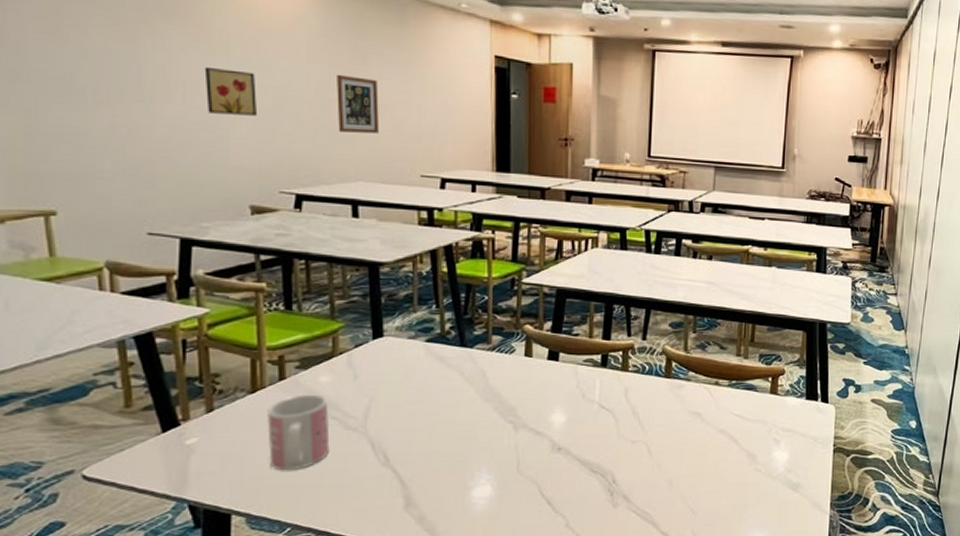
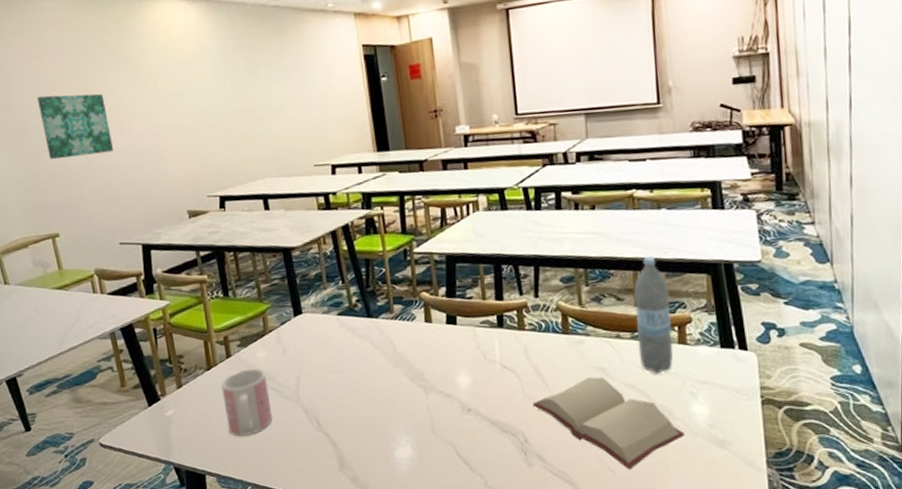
wall art: none [45,35,156,122] -> present [36,93,114,160]
wall art: present [204,66,257,116] -> none [141,98,183,138]
wall art: present [337,74,379,134] -> none [238,86,276,137]
hardback book: none [625,421,764,511] -> present [532,377,685,470]
water bottle: none [733,309,769,421] -> present [634,255,674,374]

